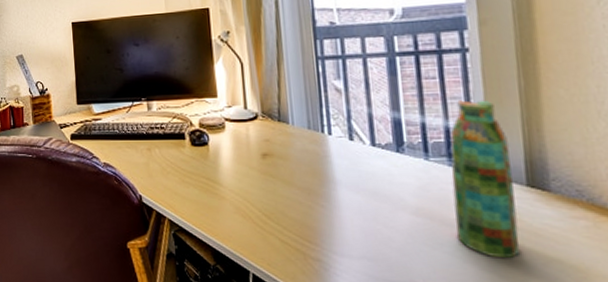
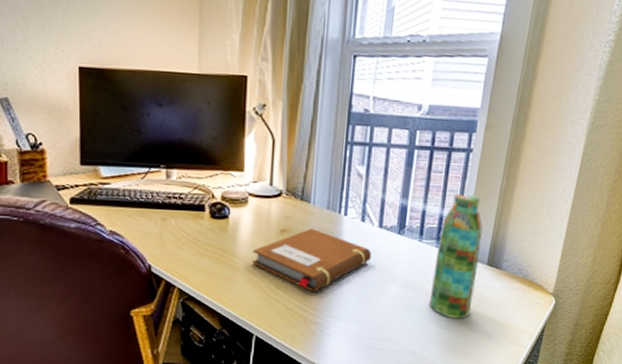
notebook: none [237,151,369,223] -> present [252,229,371,292]

